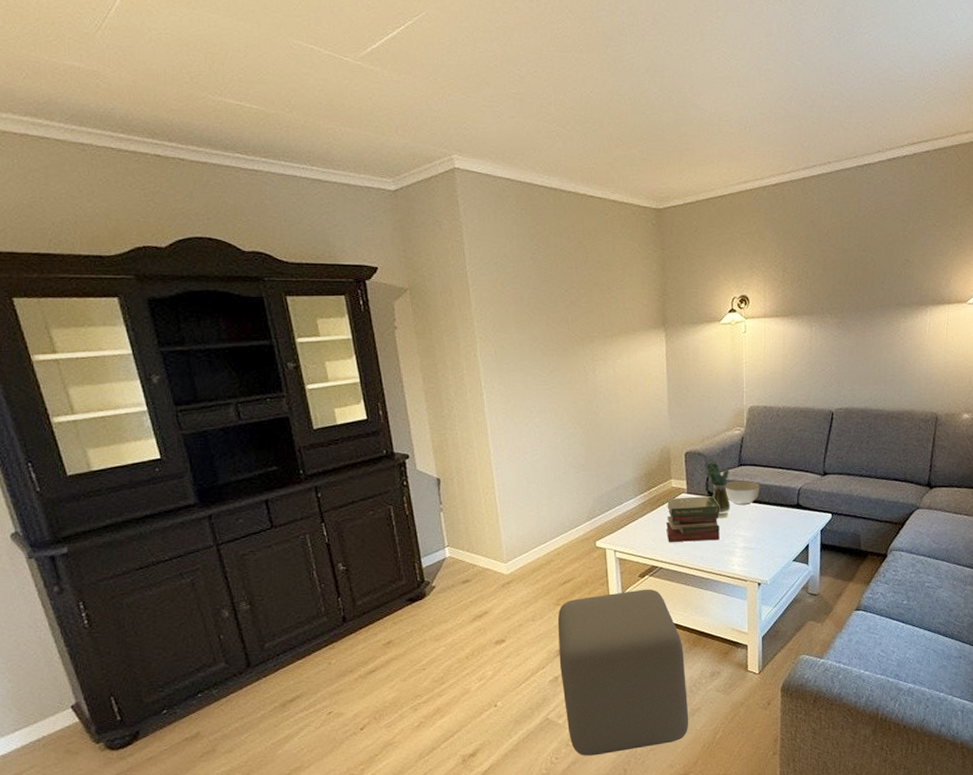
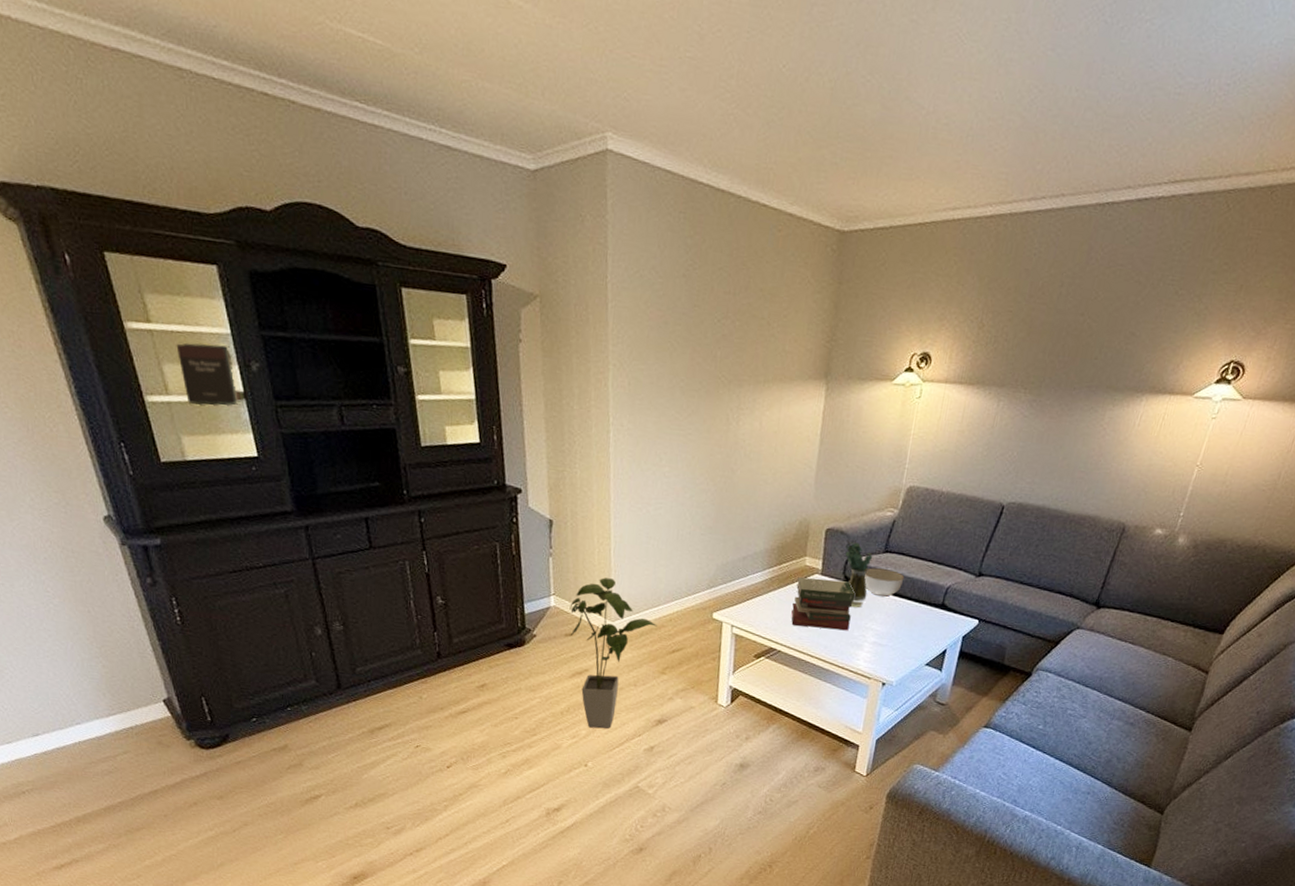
books: none [81,365,151,419] -> present [176,343,249,405]
house plant: none [464,524,547,668] -> present [569,577,657,729]
pouf: present [557,589,689,756] -> none [656,670,790,831]

